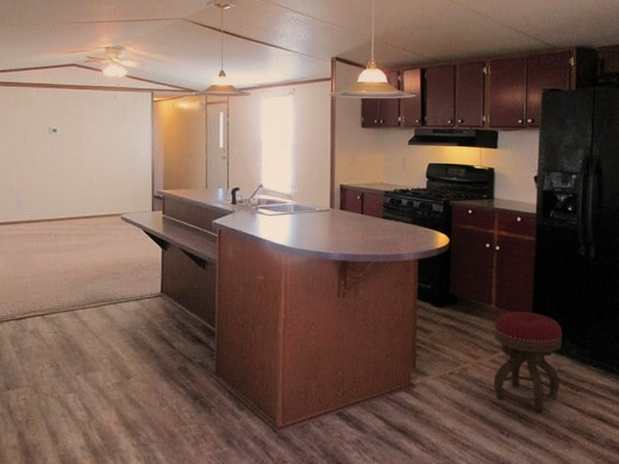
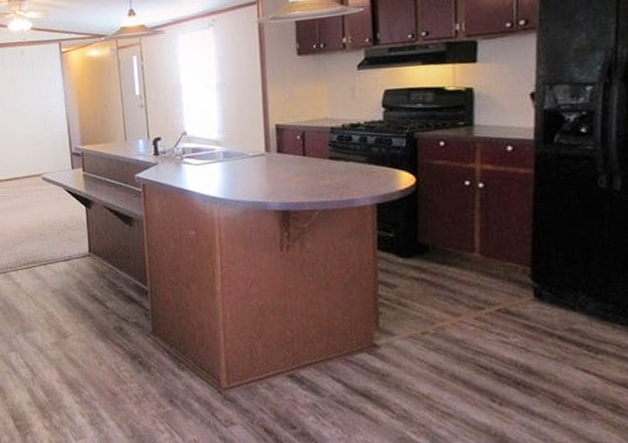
stool: present [494,312,563,412] -> none [479,260,575,378]

